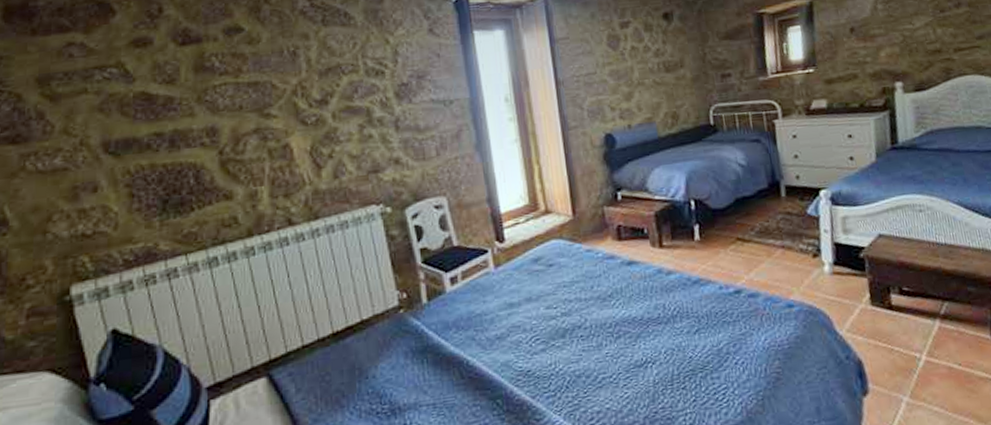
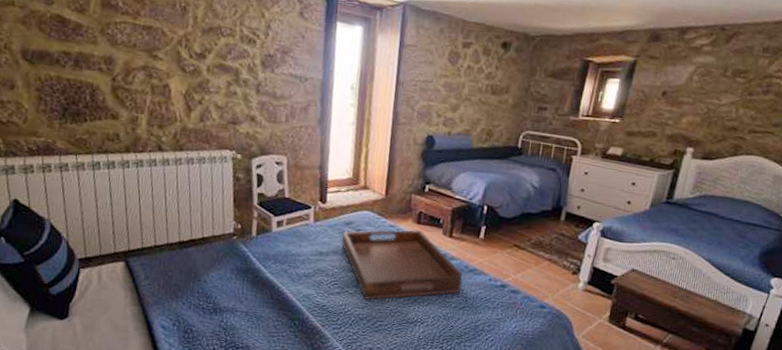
serving tray: none [531,248,690,350] -> present [341,229,463,300]

